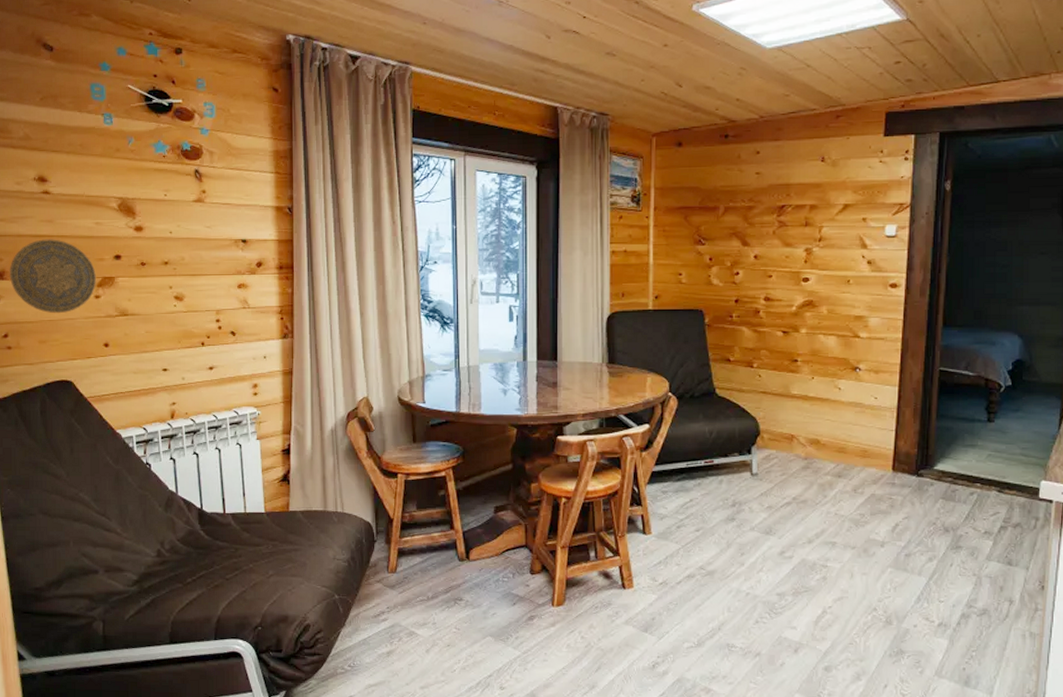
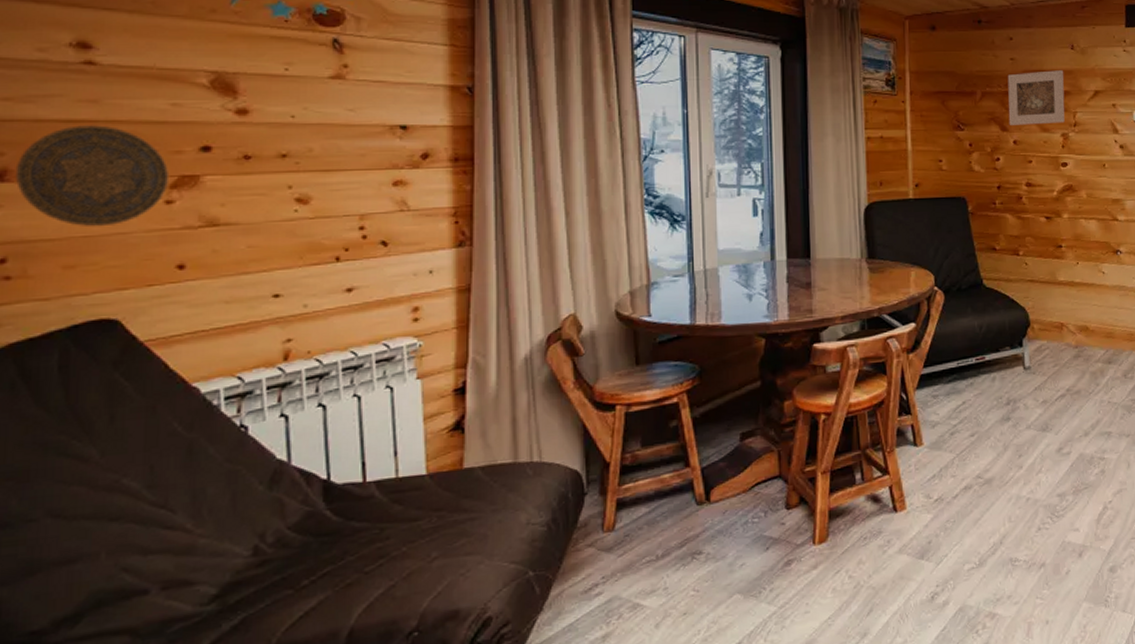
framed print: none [750,184,812,240] -> present [1007,70,1065,125]

